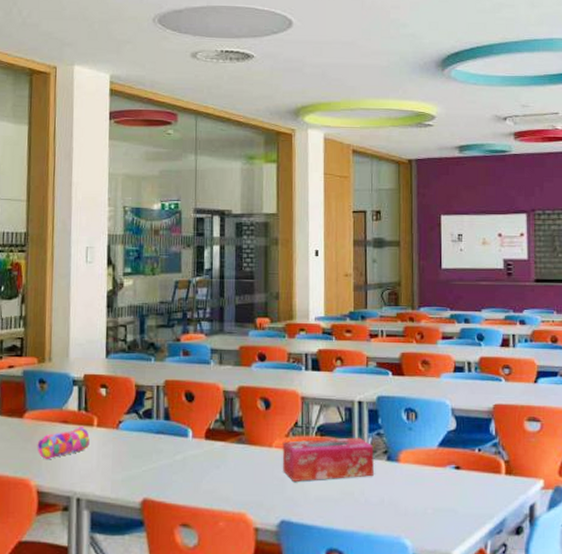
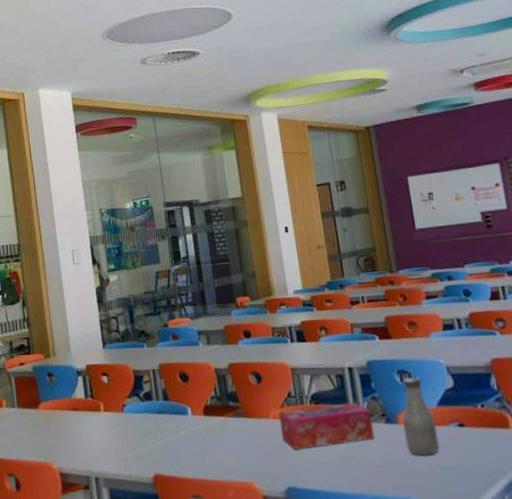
pencil case: present [37,426,90,459] -> none [54,411,100,444]
bottle: none [402,416,435,496] -> present [402,377,440,456]

